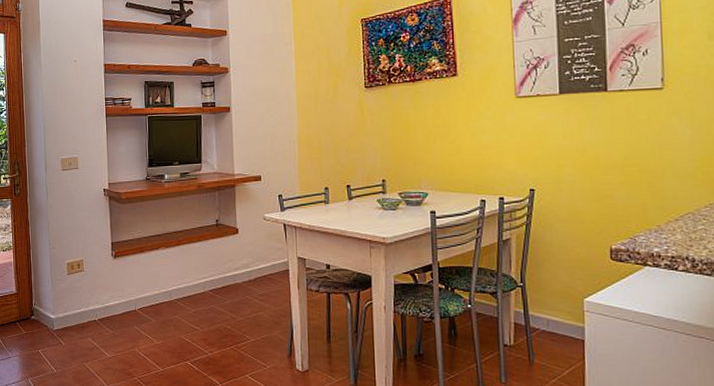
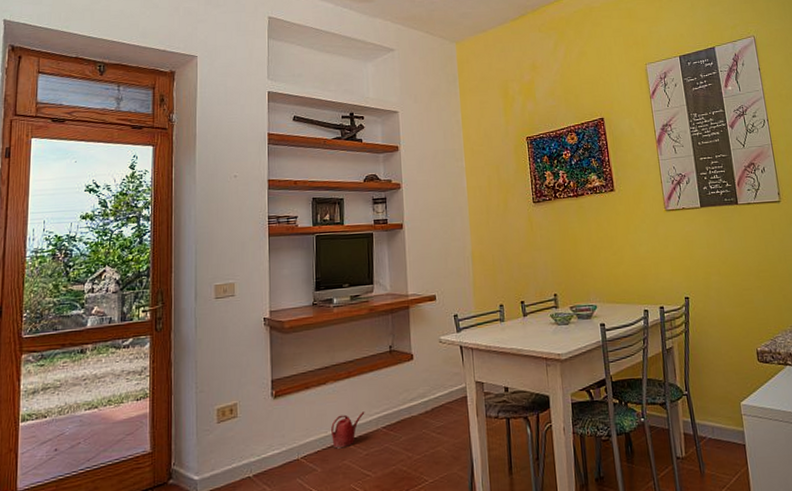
watering can: none [163,275,194,305] -> present [331,411,365,449]

